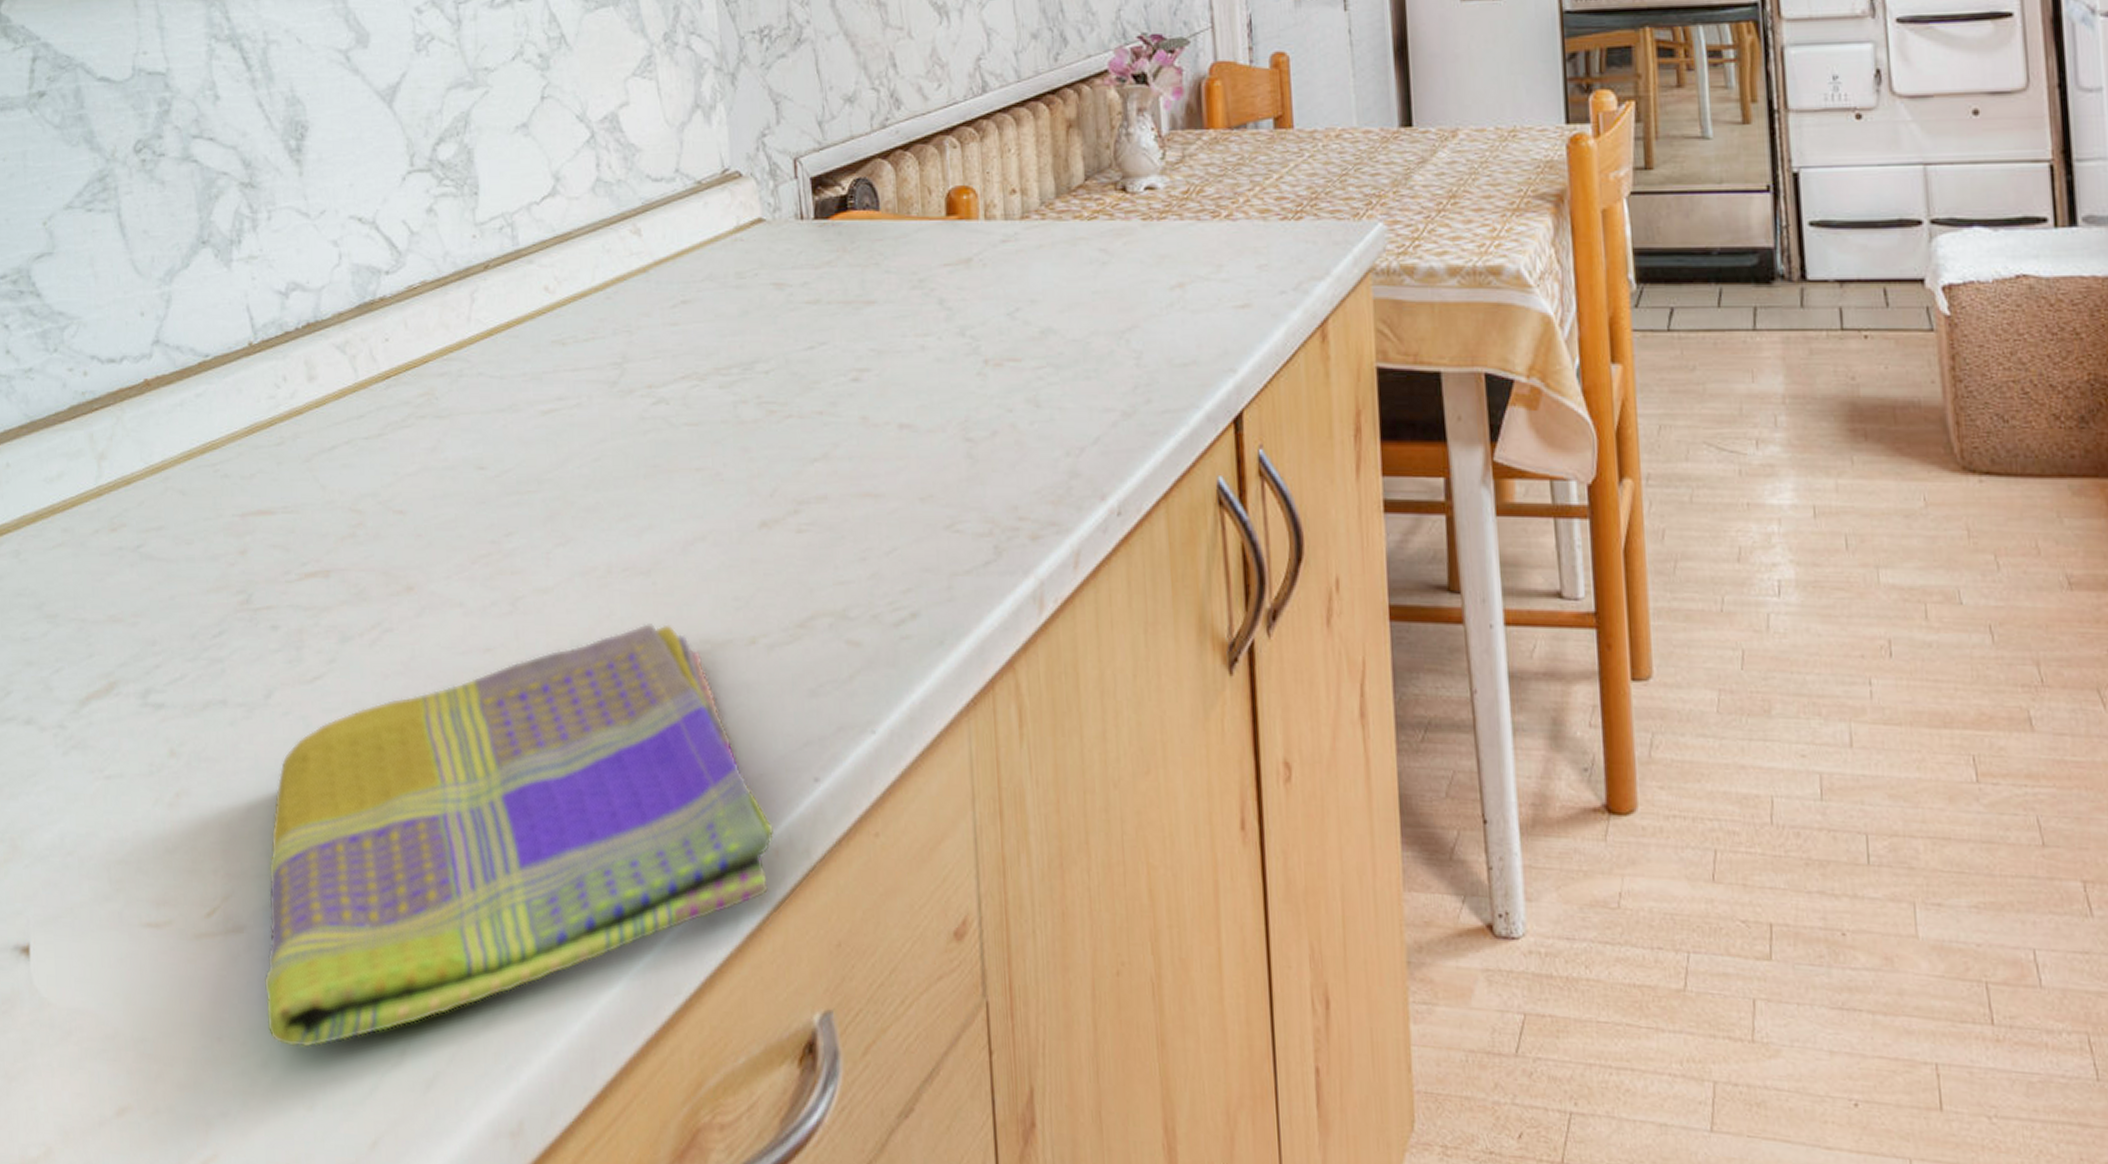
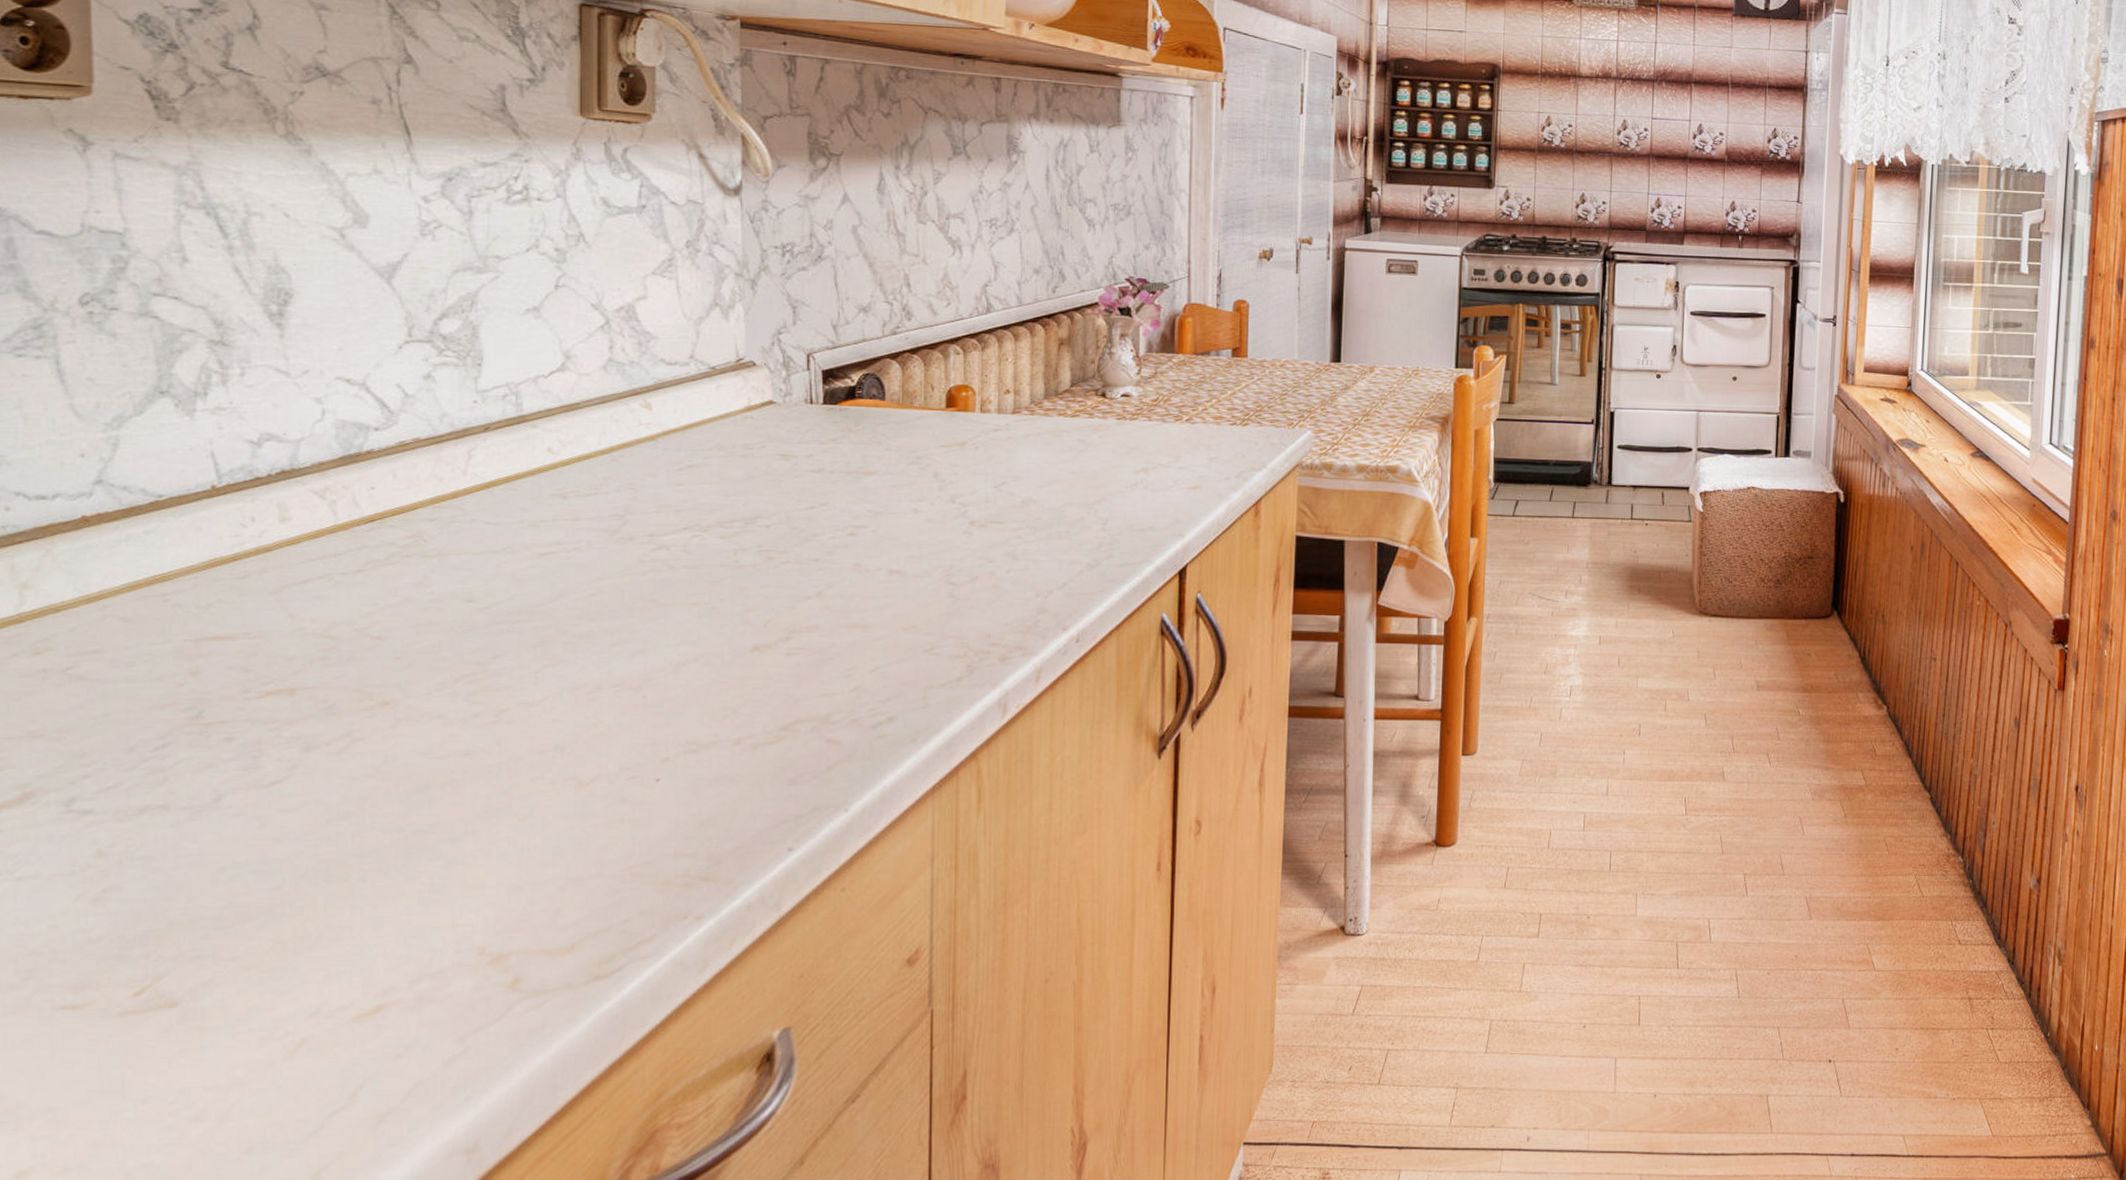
dish towel: present [264,623,775,1048] -> none [199,730,747,1100]

